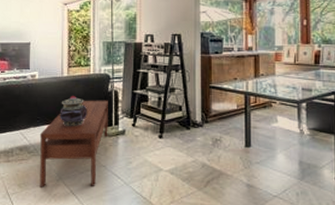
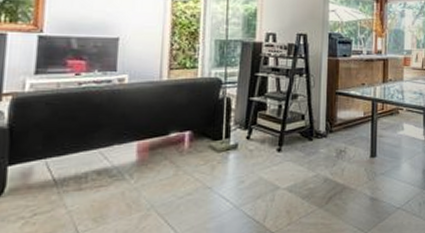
coffee table: present [39,100,108,188] -> none [123,109,218,220]
decorative container: present [59,96,88,127] -> none [154,105,192,143]

